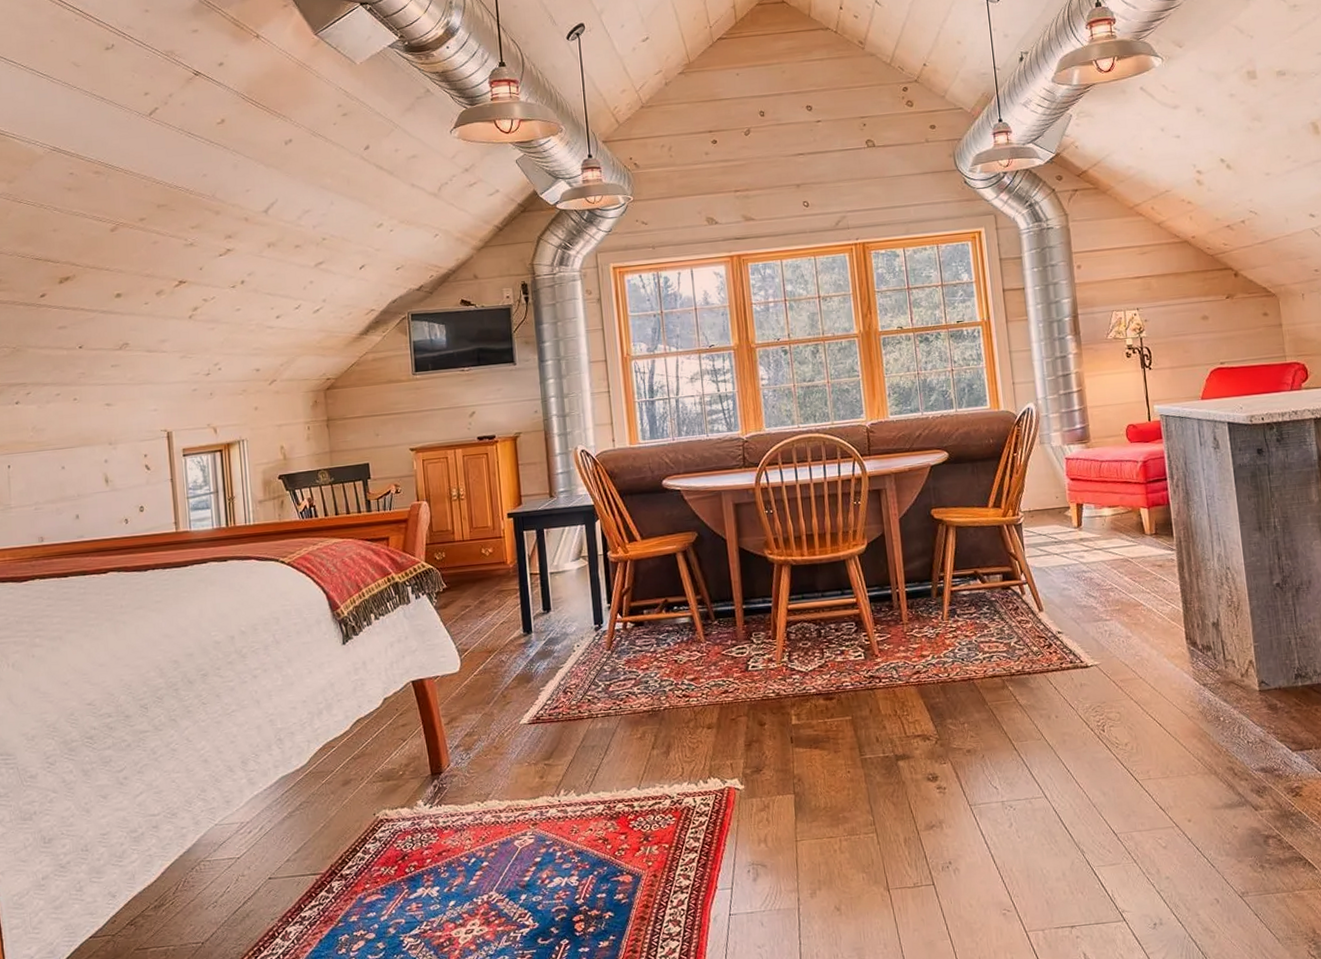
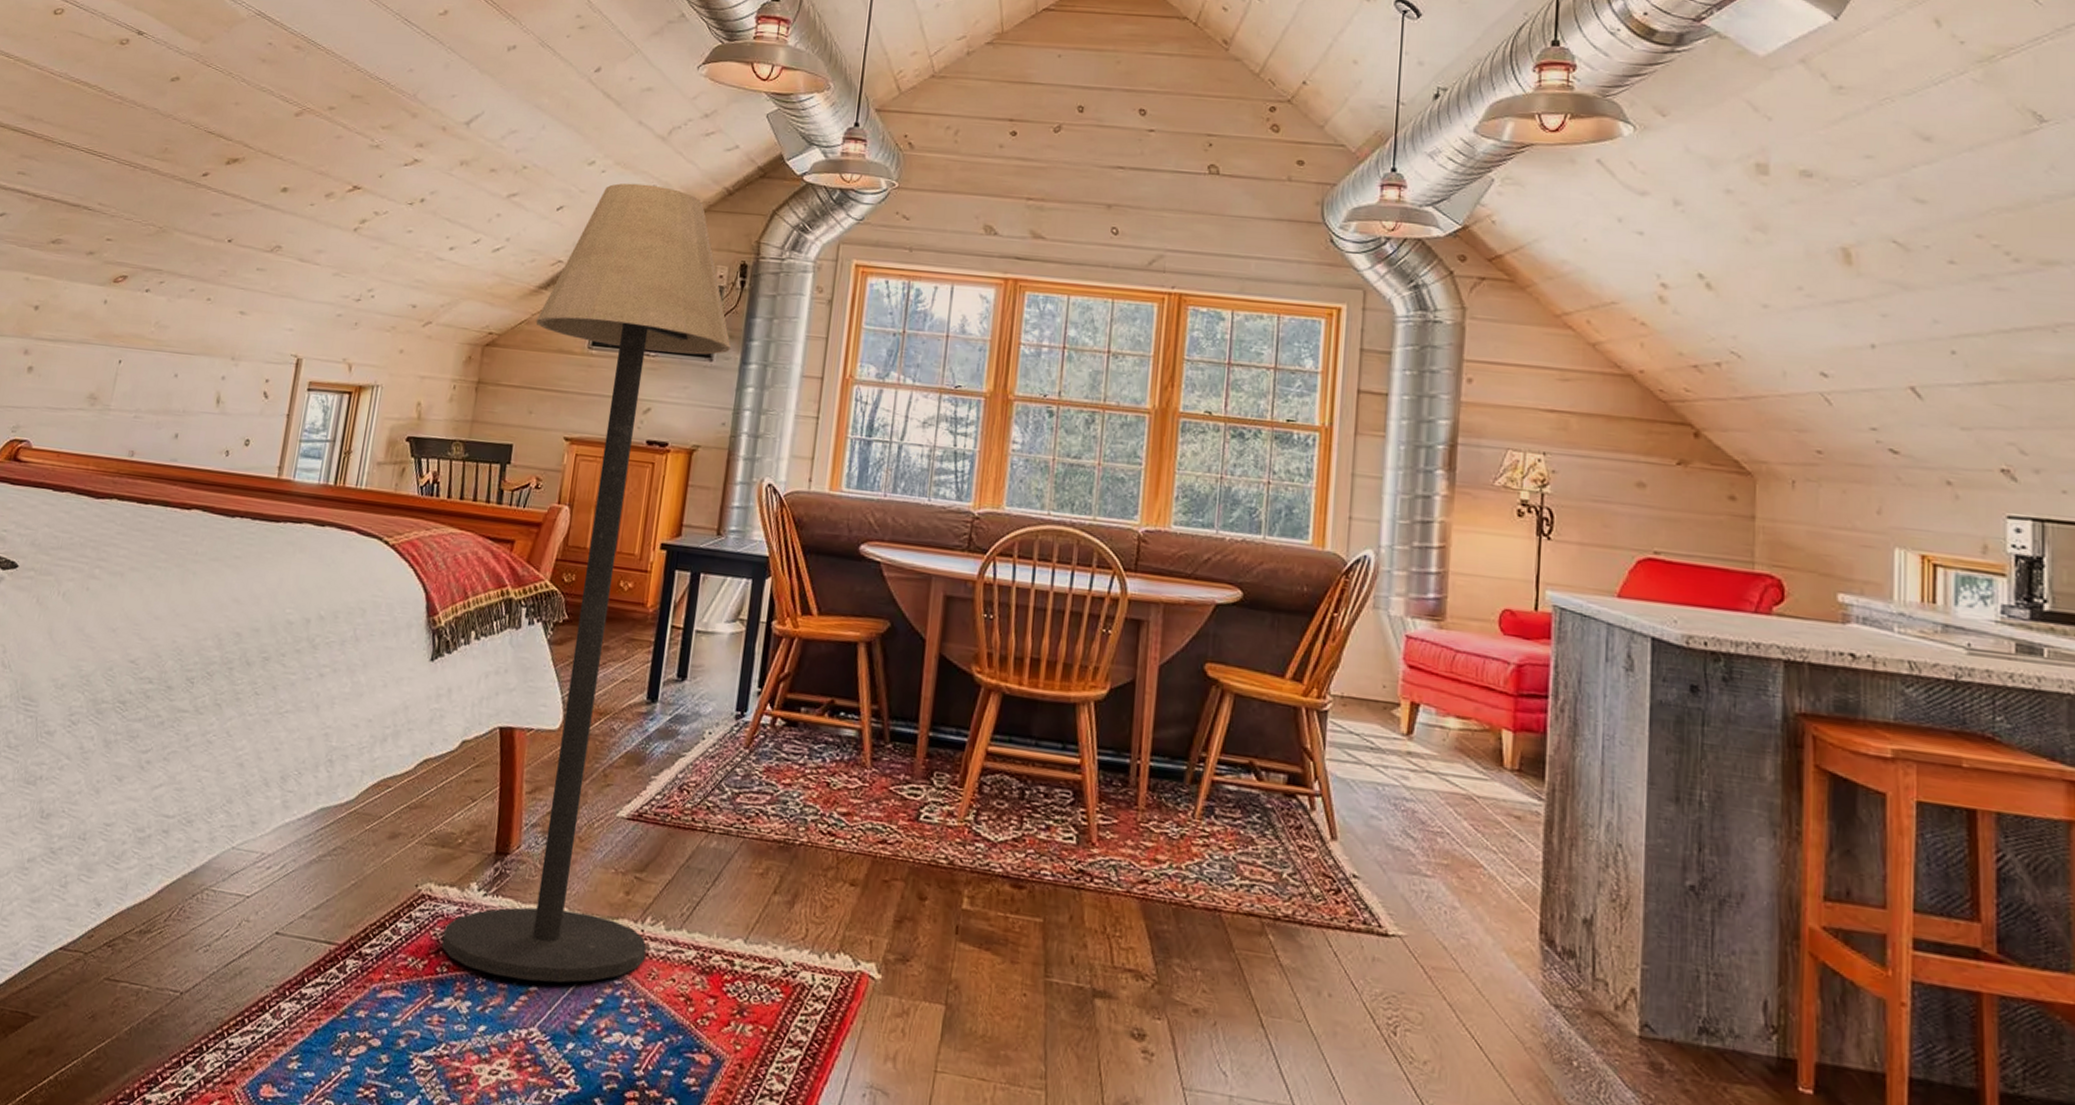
floor lamp: none [364,234,566,863] -> present [441,183,731,983]

